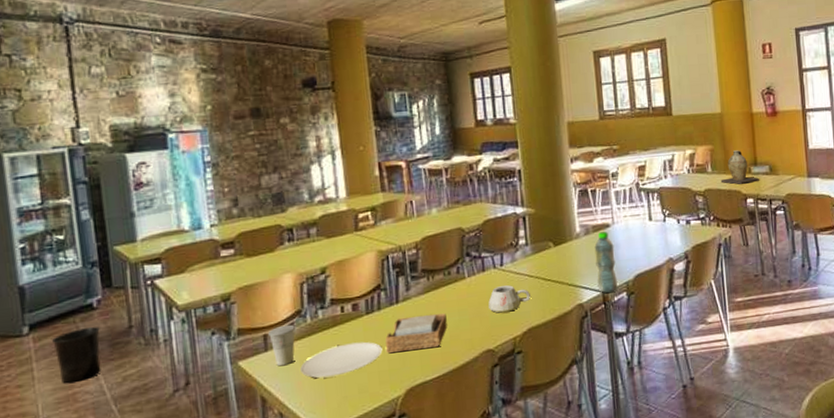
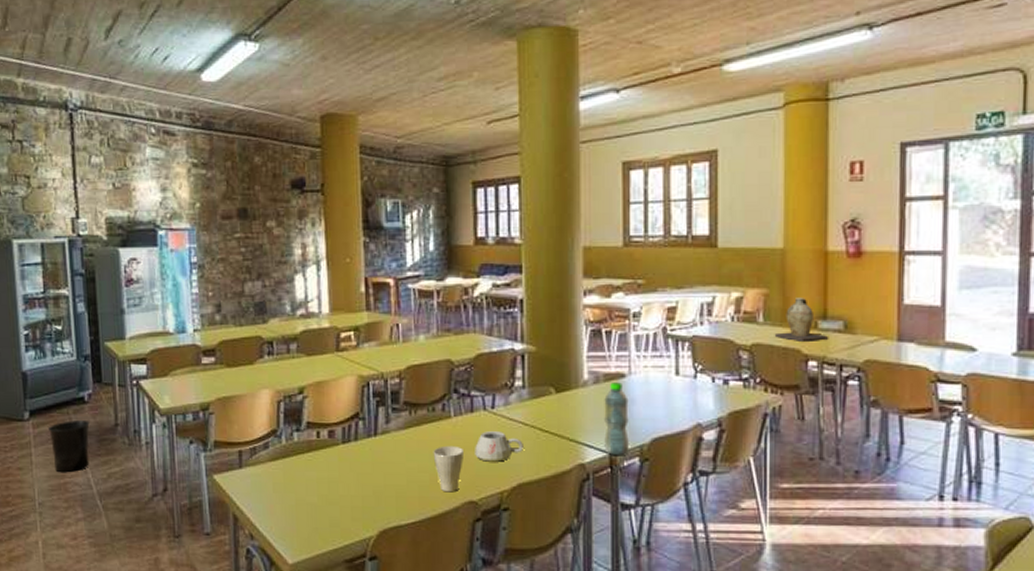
cup: present [268,324,296,367] -> none [244,443,271,486]
plate: present [300,341,383,379] -> none [273,472,357,505]
napkin holder: present [385,313,447,354] -> none [360,452,428,490]
cup: none [451,302,480,346] -> present [433,445,465,493]

